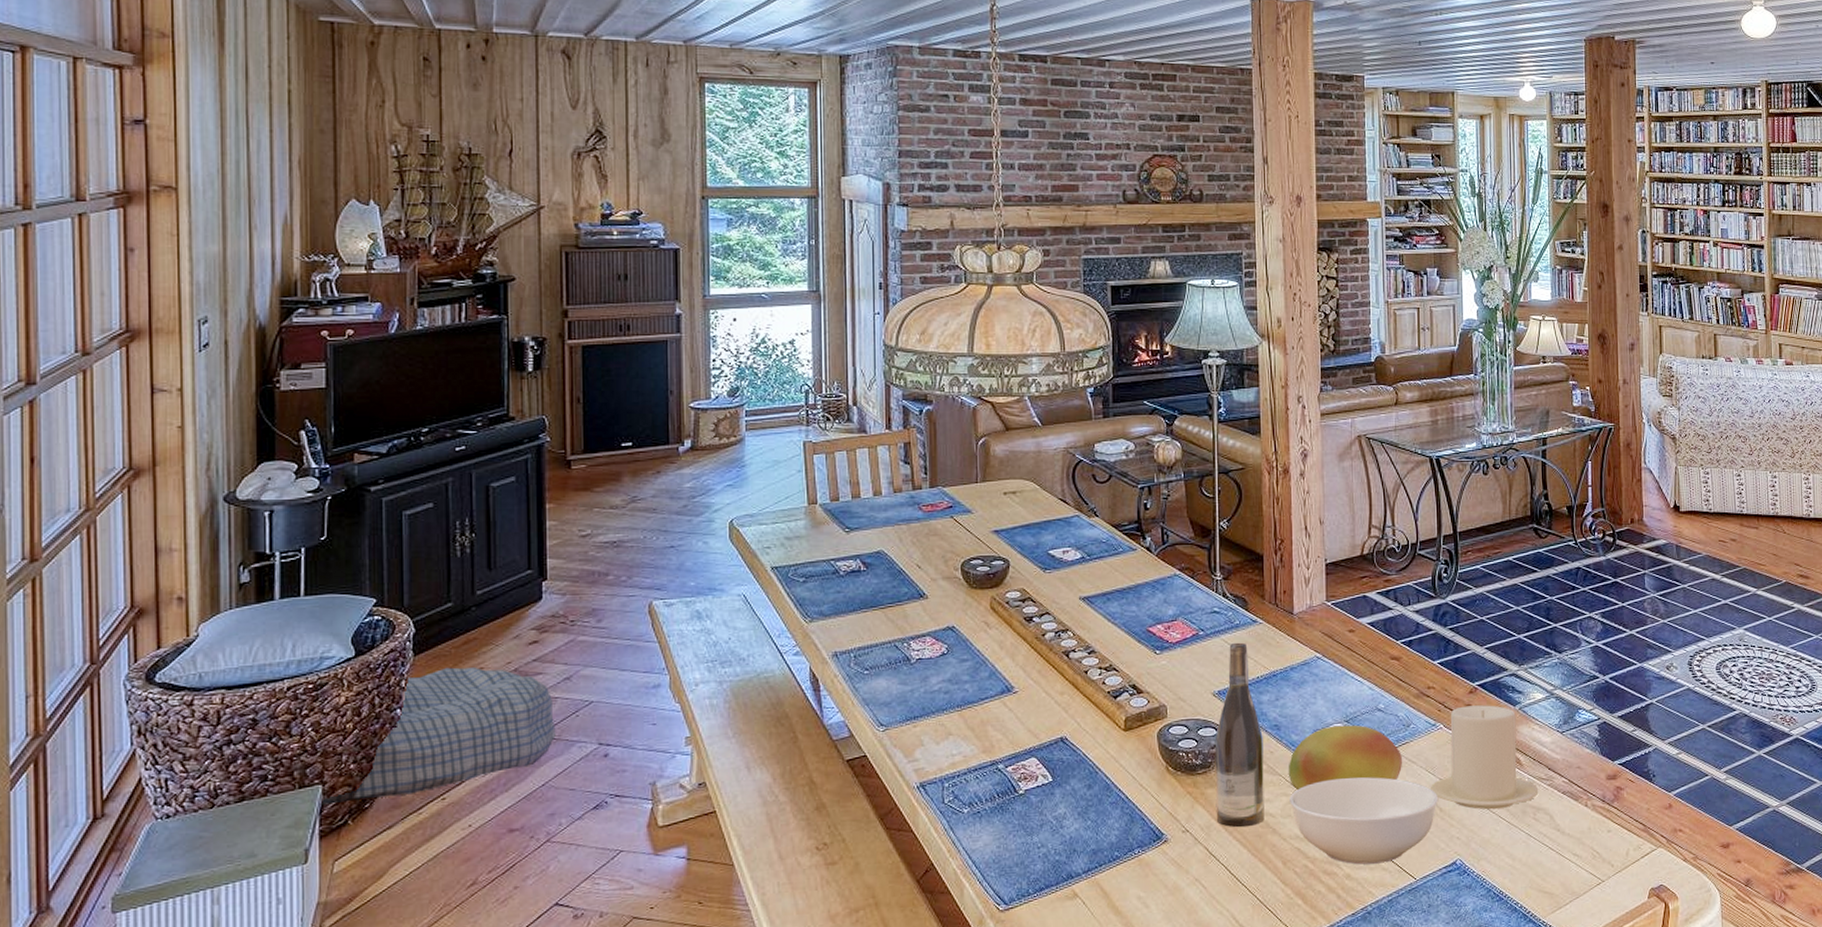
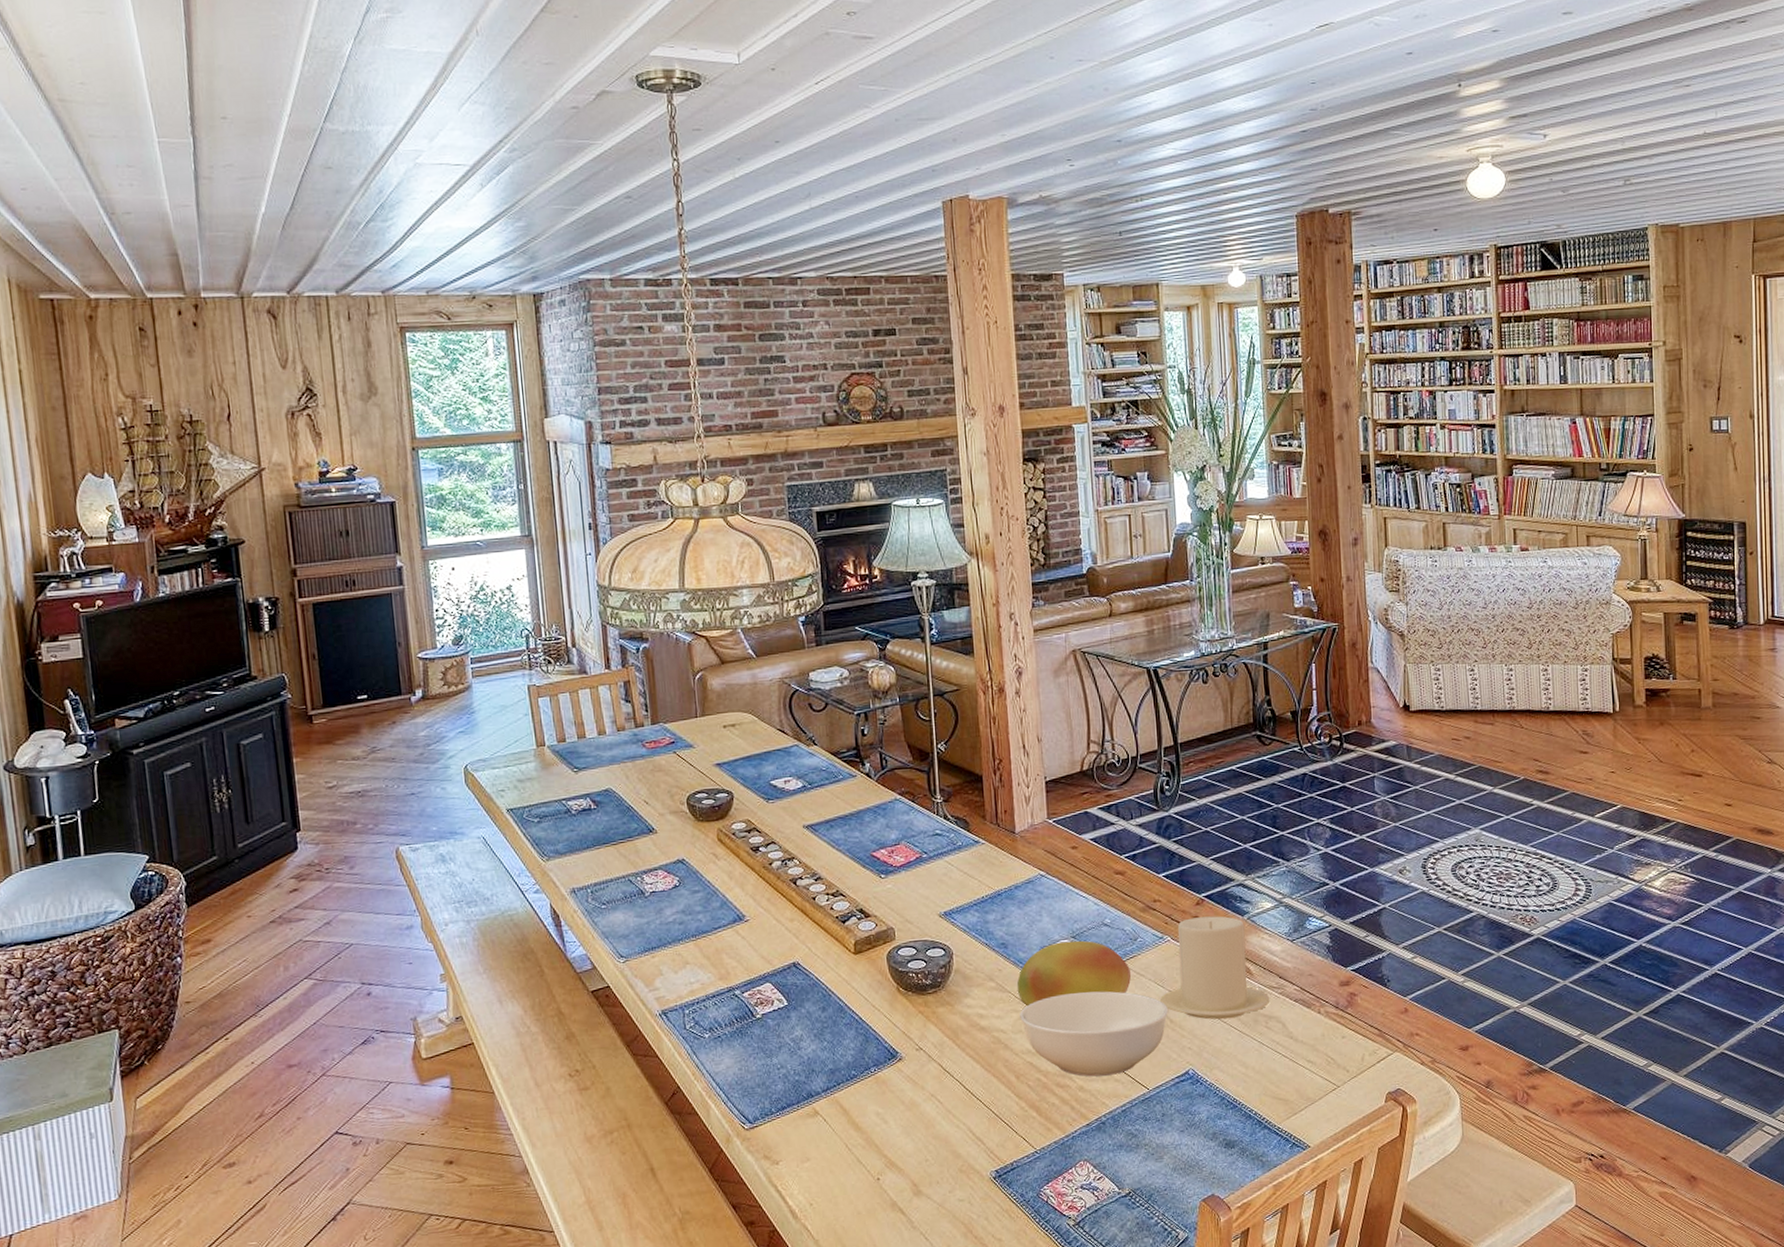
dog bed: present [320,667,556,805] -> none [118,916,322,1048]
wine bottle: present [1215,642,1265,828] -> none [944,863,996,1045]

